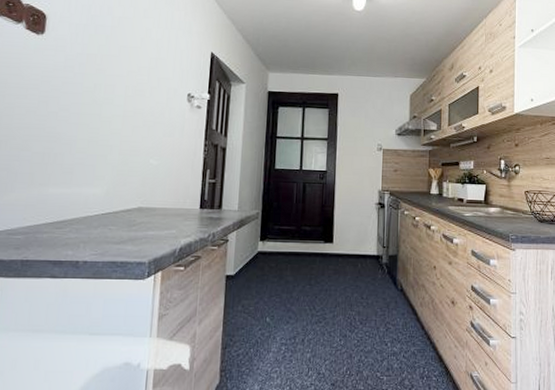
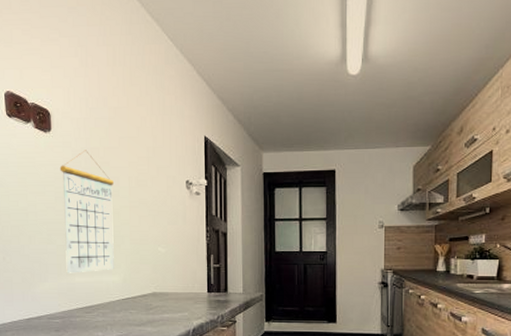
calendar: none [39,55,108,184] -> present [60,150,114,273]

